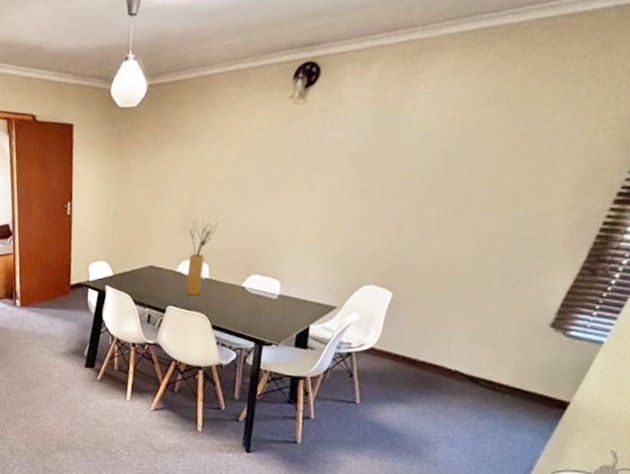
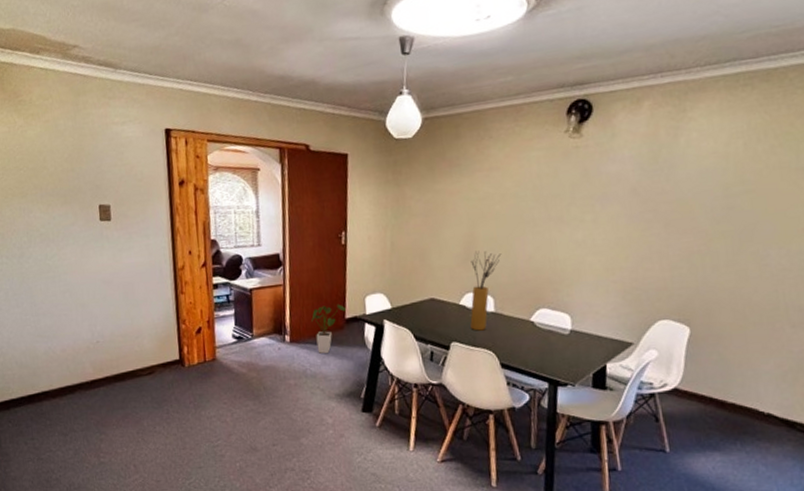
house plant: none [39,271,71,317] -> present [311,304,346,354]

